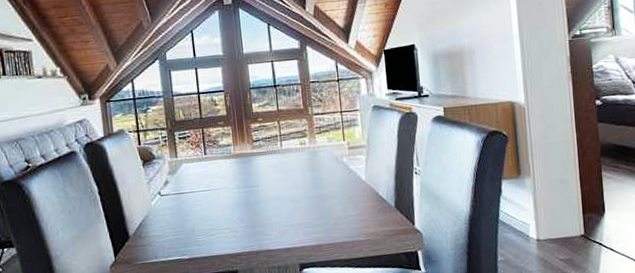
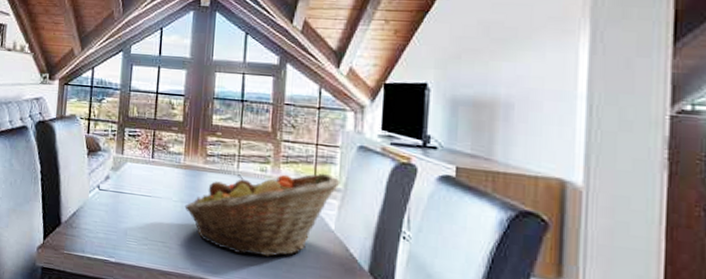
fruit basket: none [241,134,364,221] -> present [184,173,340,257]

